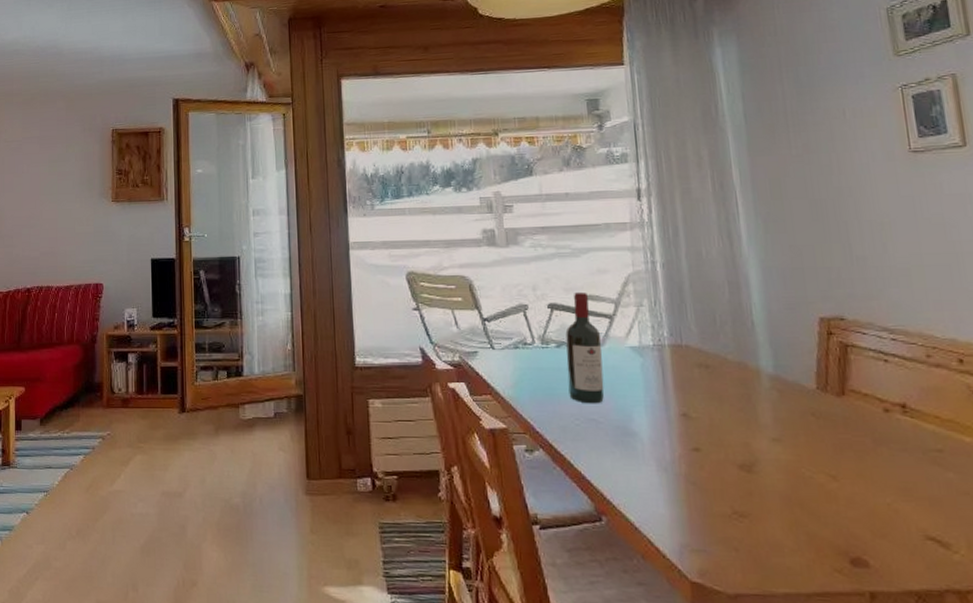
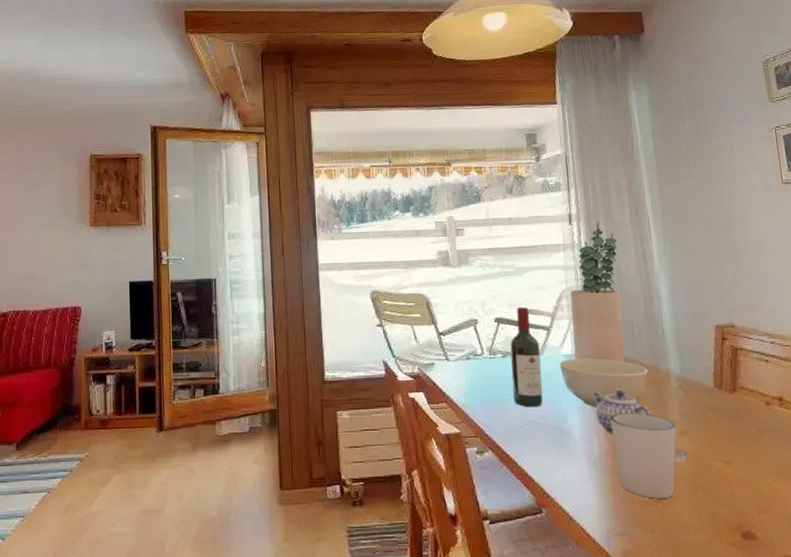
bowl: none [624,350,734,407] -> present [559,358,649,408]
vase: none [638,197,705,357] -> present [570,222,625,363]
teapot: none [662,389,738,438] -> present [591,390,652,435]
cup: none [685,413,782,514] -> present [610,412,688,499]

